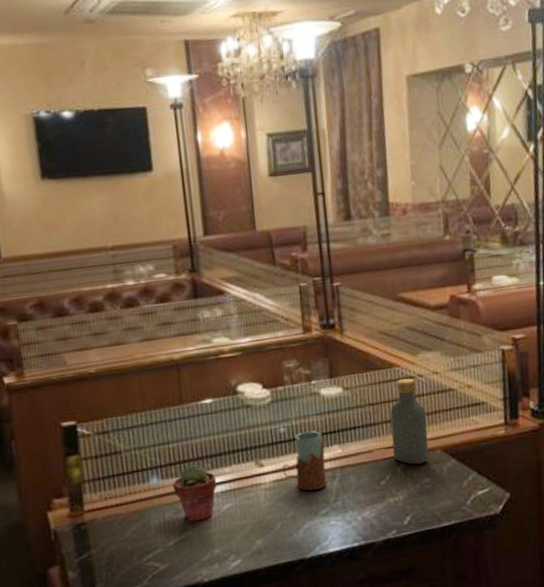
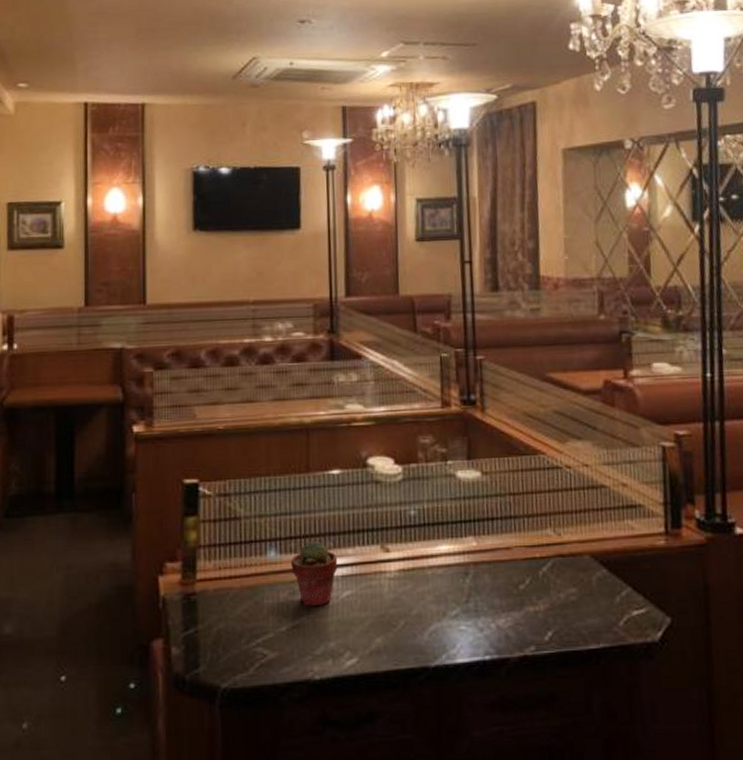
drinking glass: present [282,431,328,491] -> none [410,517,459,586]
vodka: present [390,378,429,465] -> none [533,469,576,571]

